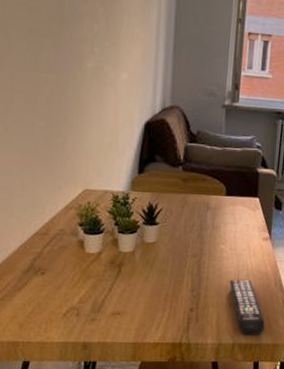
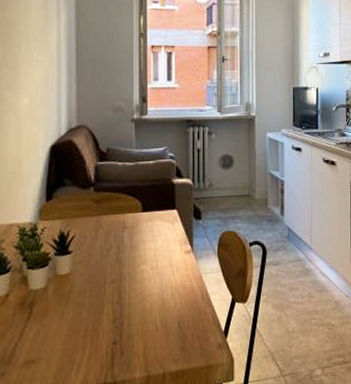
remote control: present [229,280,265,336] -> none [153,299,196,362]

